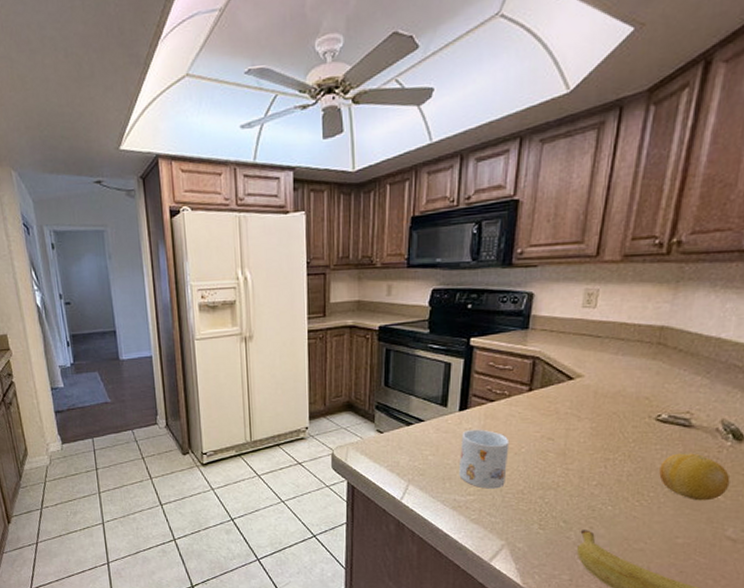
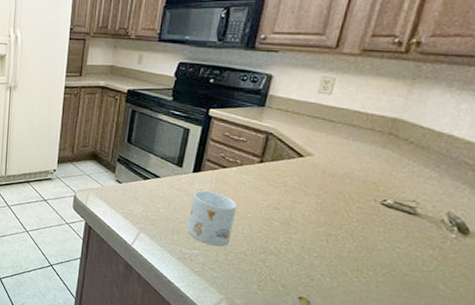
fruit: present [659,453,730,501] -> none [380,238,452,287]

